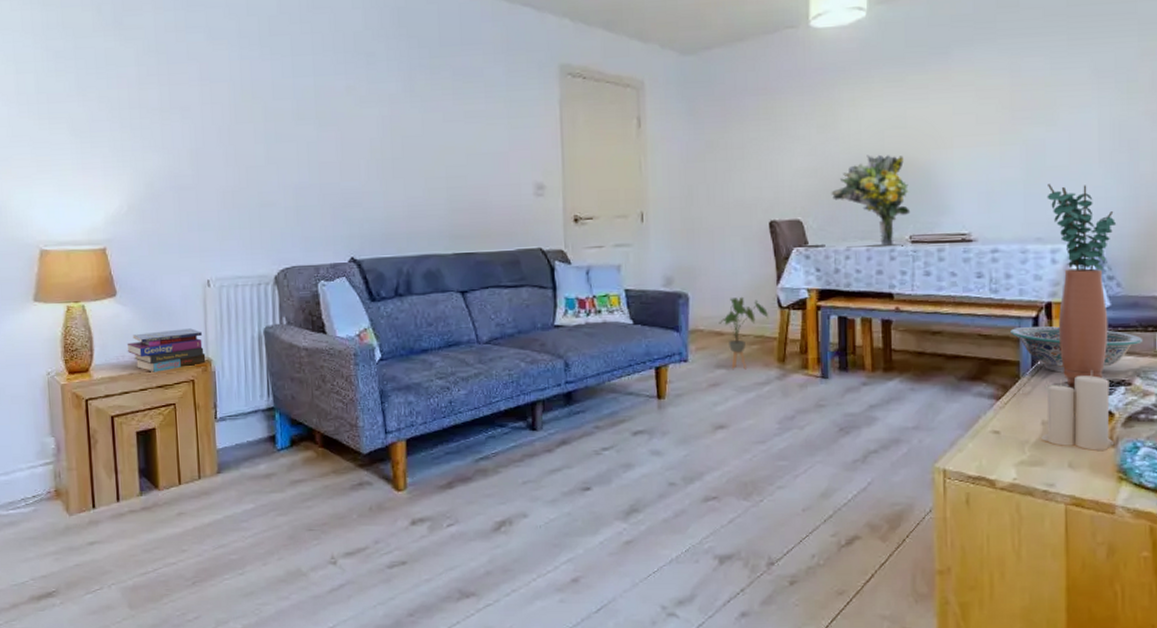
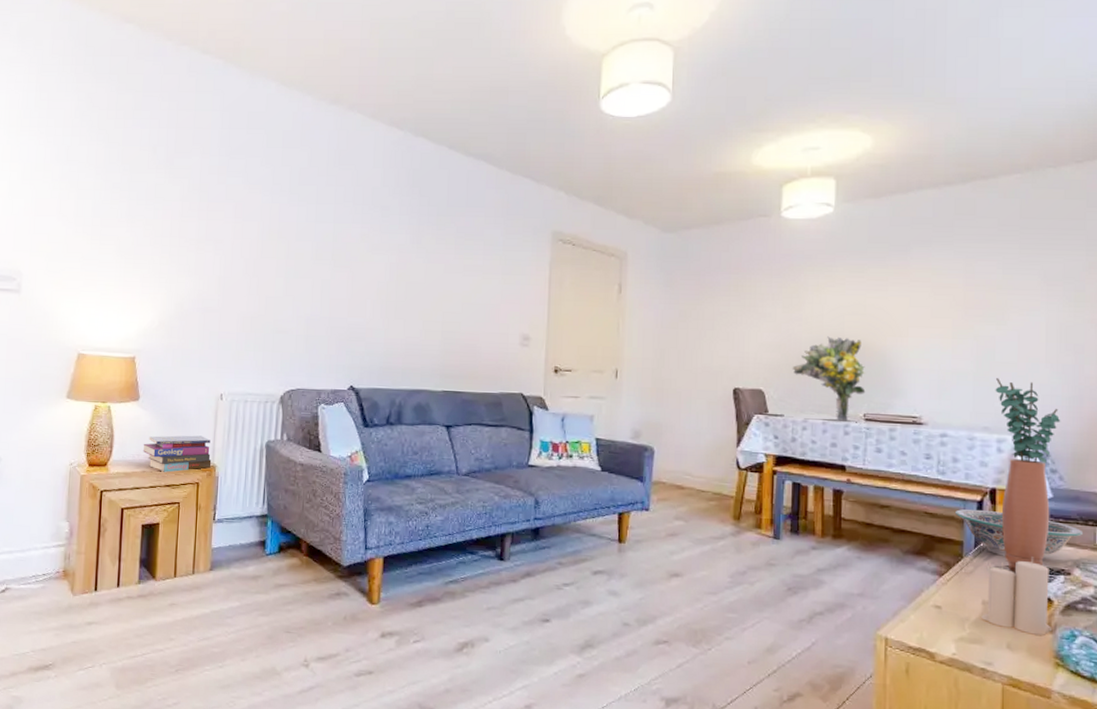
house plant: present [718,296,768,370] -> none [680,455,727,524]

